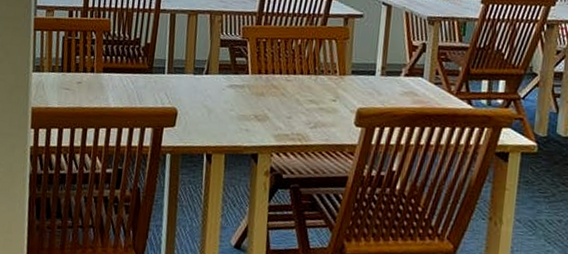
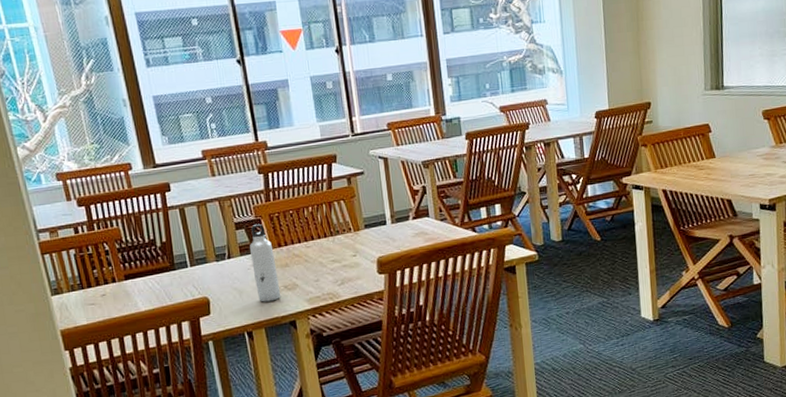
water bottle: none [226,45,253,129] -> present [250,224,281,302]

